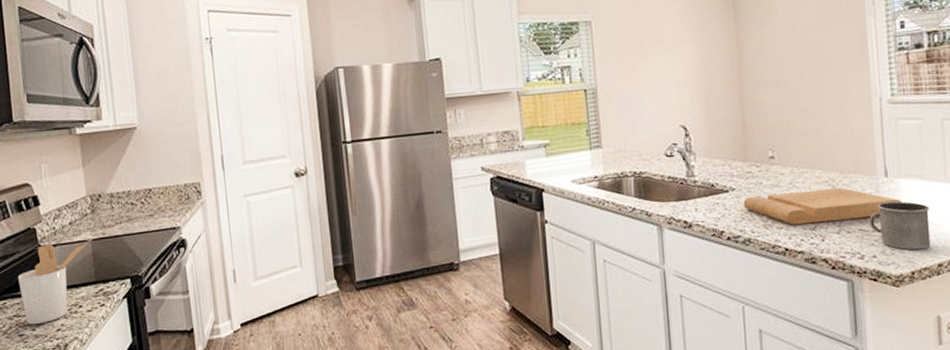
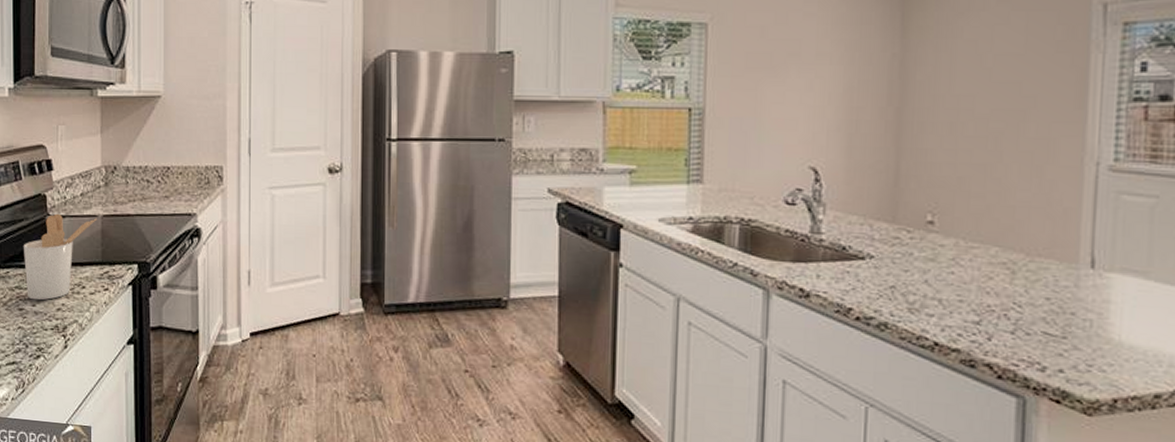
cutting board: present [743,187,901,225] -> none [883,269,1111,319]
mug: present [868,201,931,250] -> none [1058,301,1152,372]

